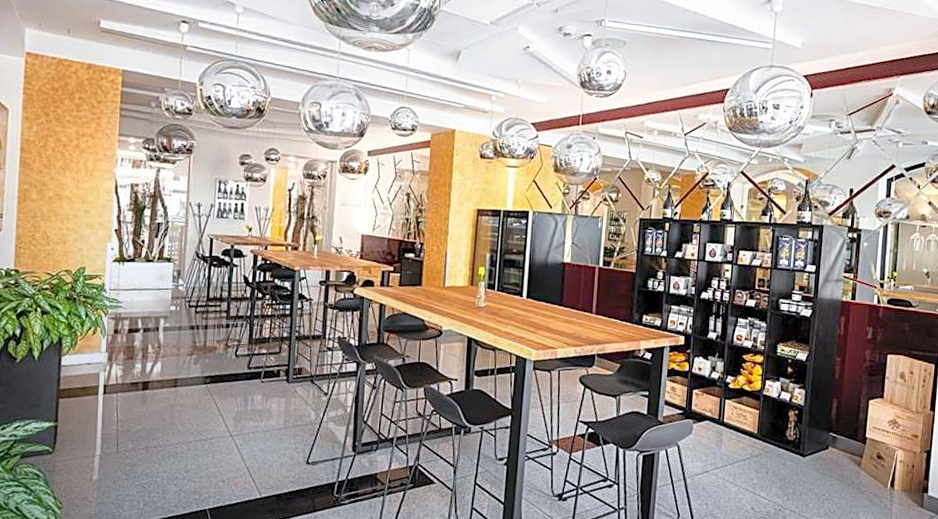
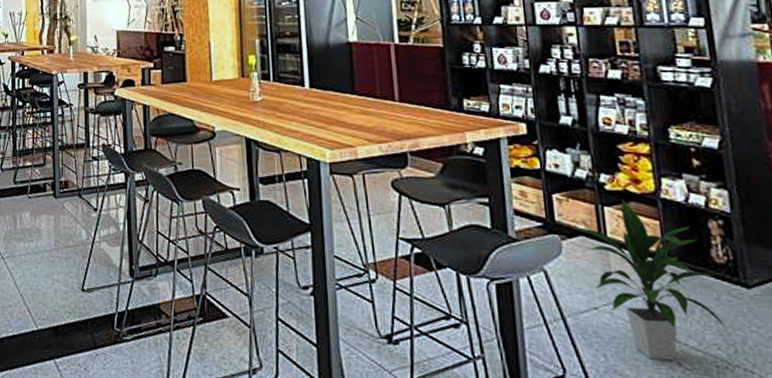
indoor plant: none [704,395,785,507] -> present [575,200,725,361]

